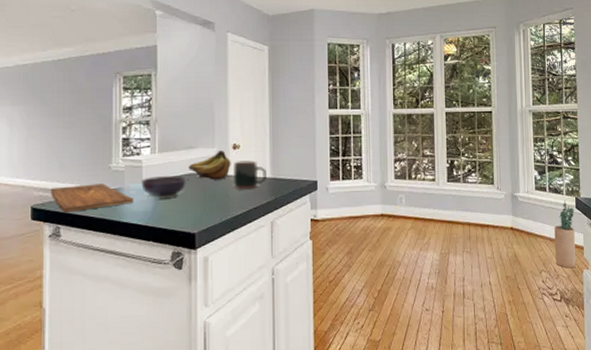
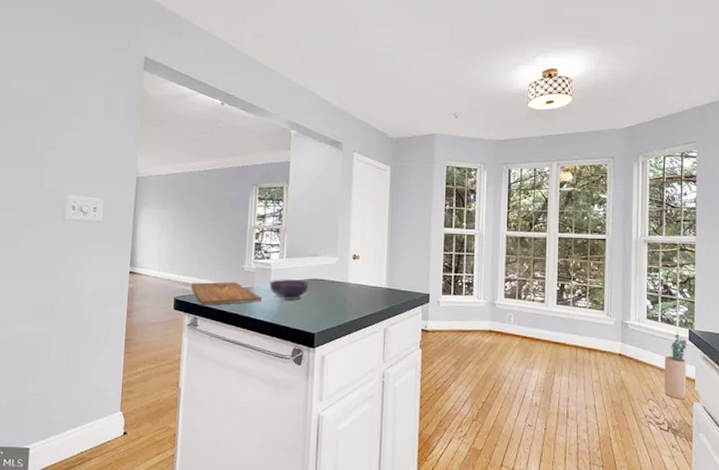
fruit: present [189,151,231,180] -> none [312,260,351,287]
mug: present [233,160,268,190] -> none [351,270,383,297]

